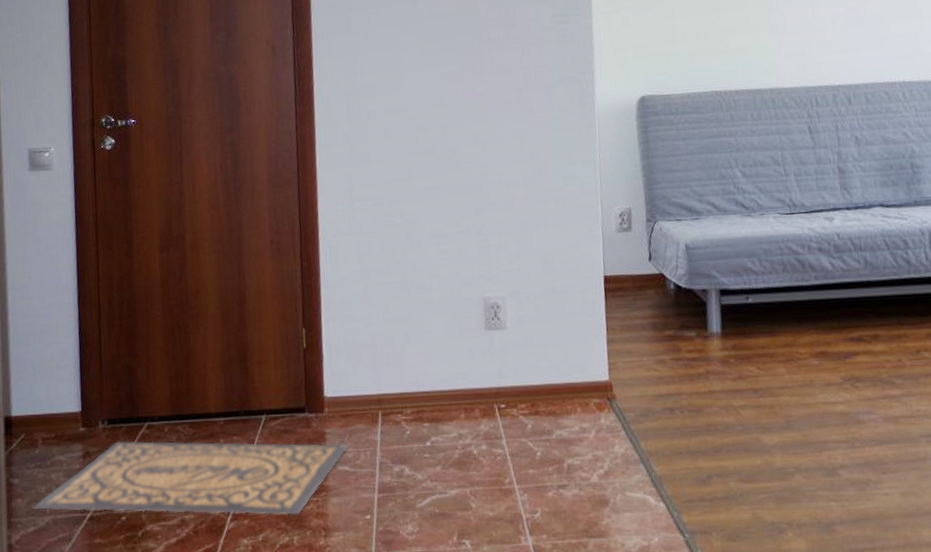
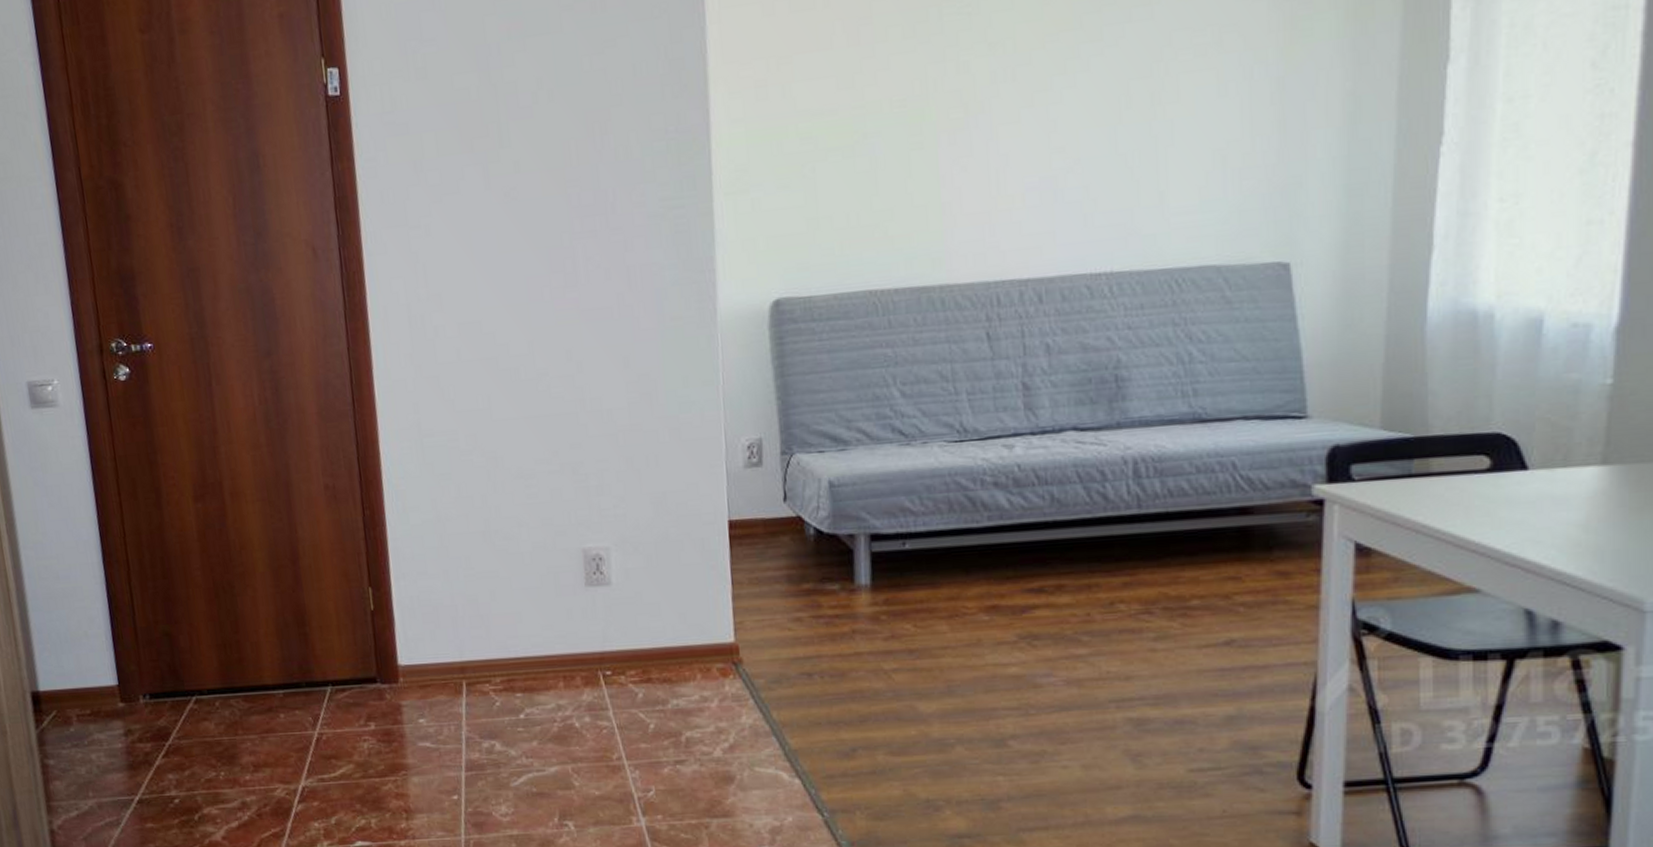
doormat: present [33,441,349,515] -> none [73,717,429,796]

